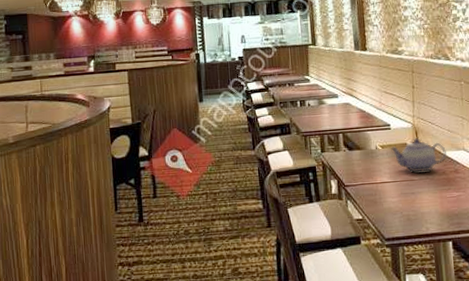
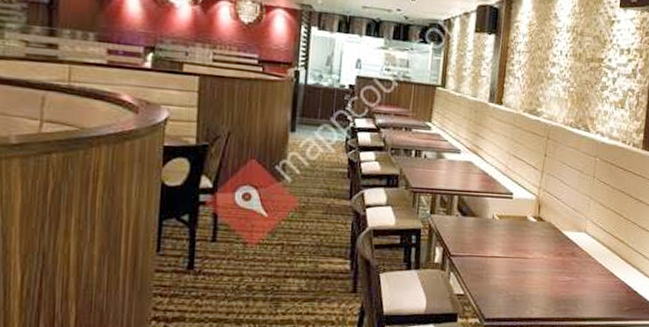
teapot: present [391,138,447,173] -> none [509,212,567,251]

